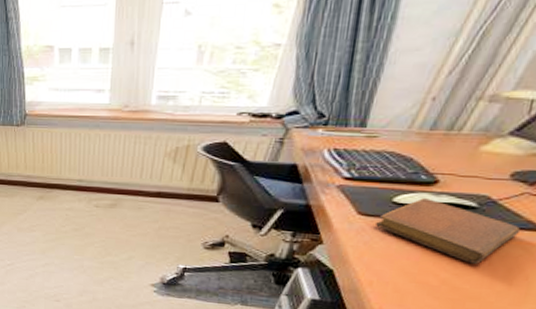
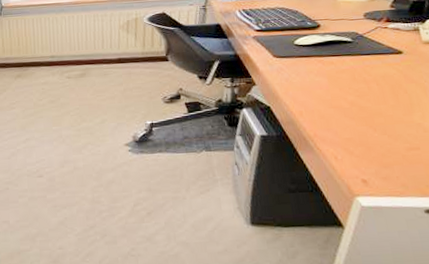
notebook: present [374,198,520,264] -> none [288,39,386,86]

